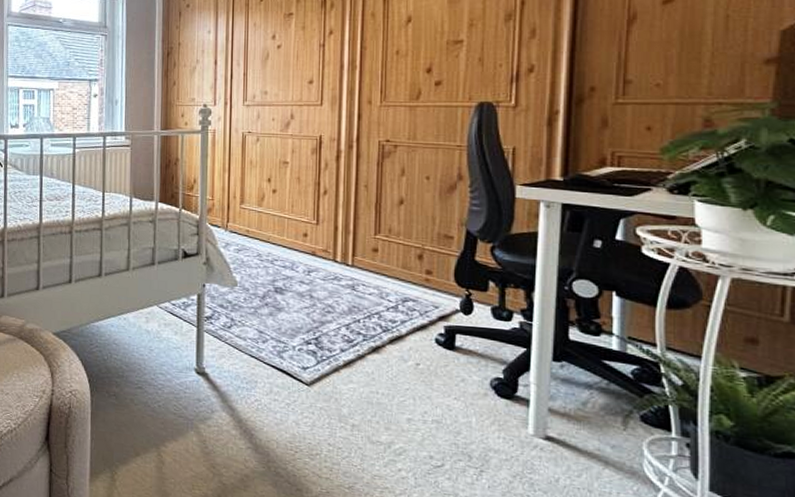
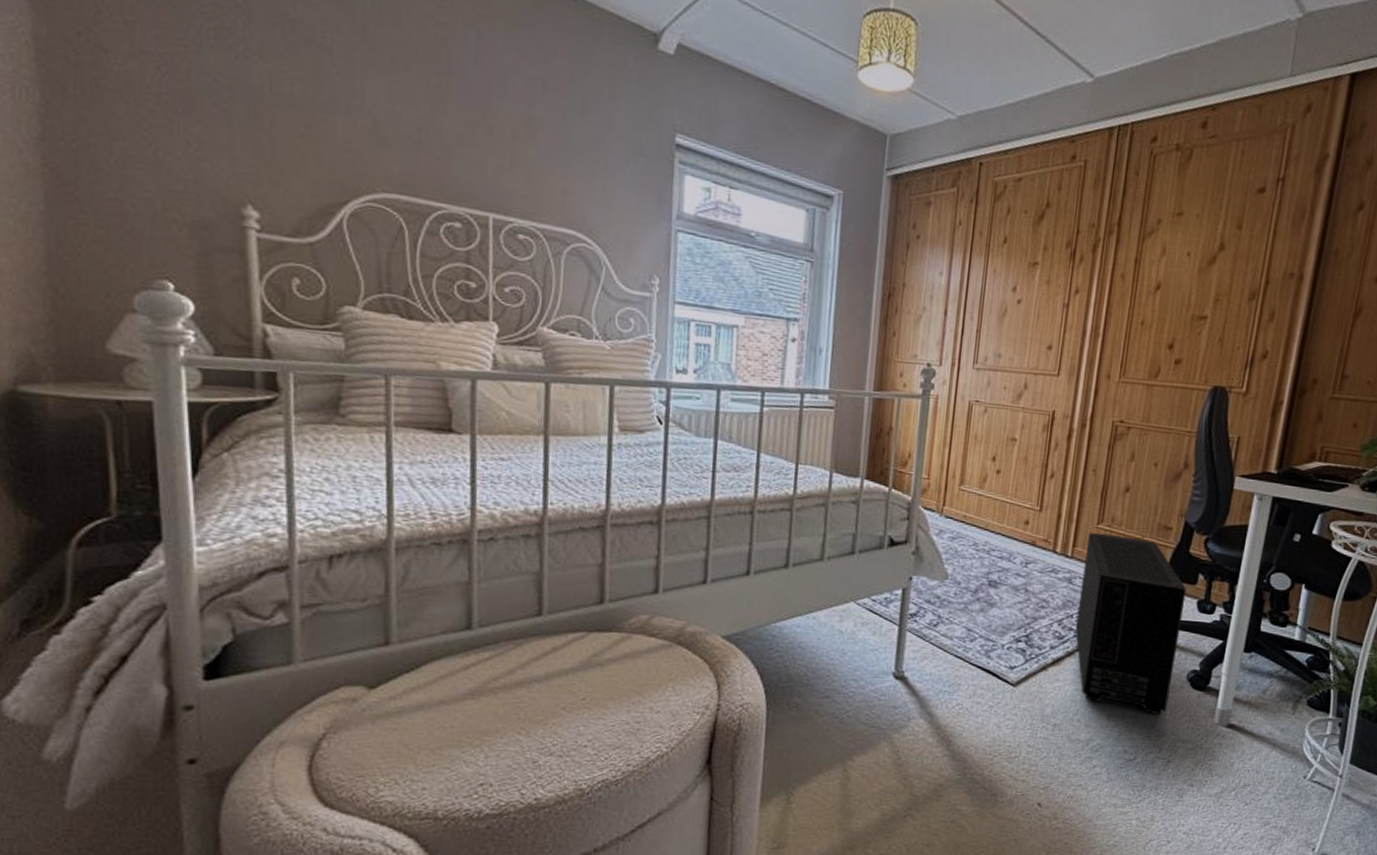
air purifier: none [363,242,478,423] -> present [1075,532,1187,716]

